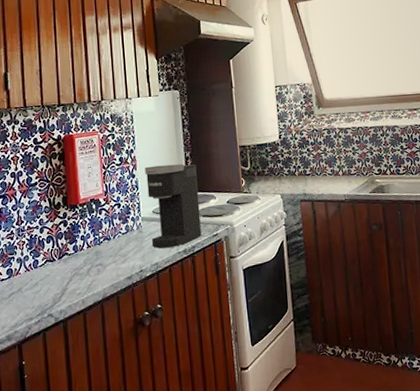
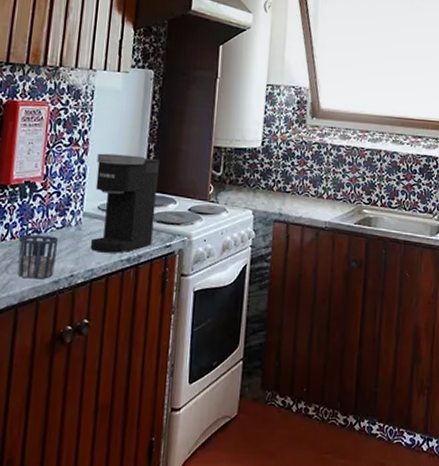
cup: none [94,240,127,278] -> present [17,234,59,279]

